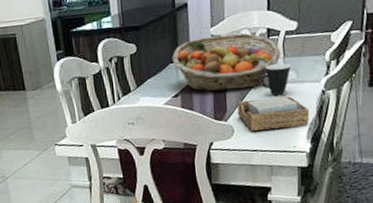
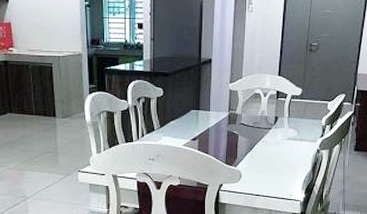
fruit basket: present [172,33,281,92] -> none [194,91,286,140]
napkin holder: present [237,96,310,131] -> none [246,150,306,179]
mug: present [261,63,291,96] -> none [268,122,294,149]

